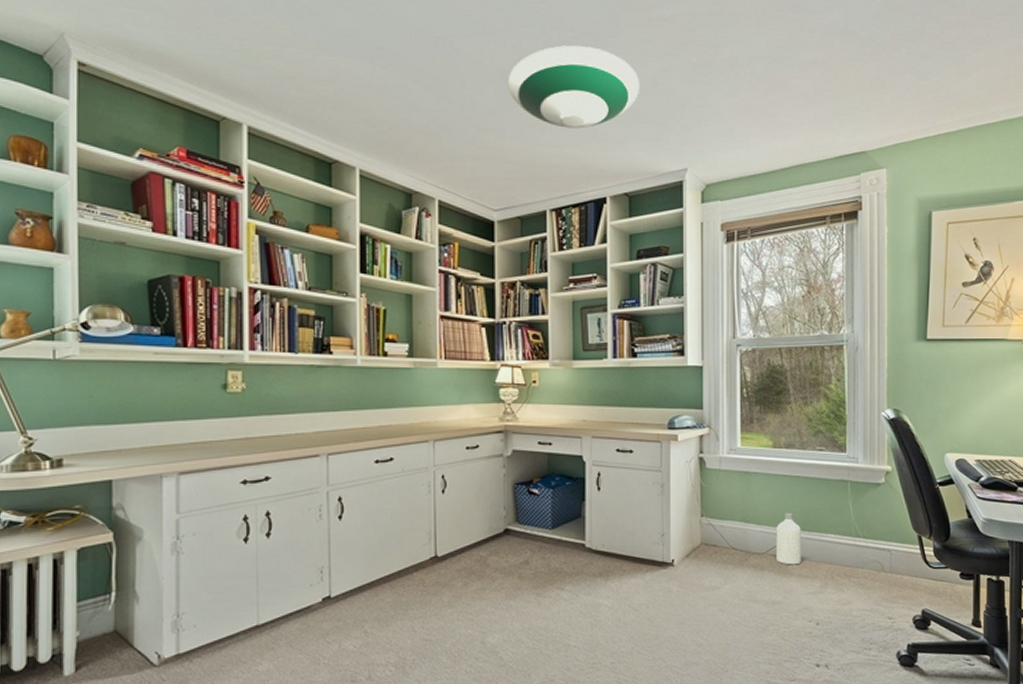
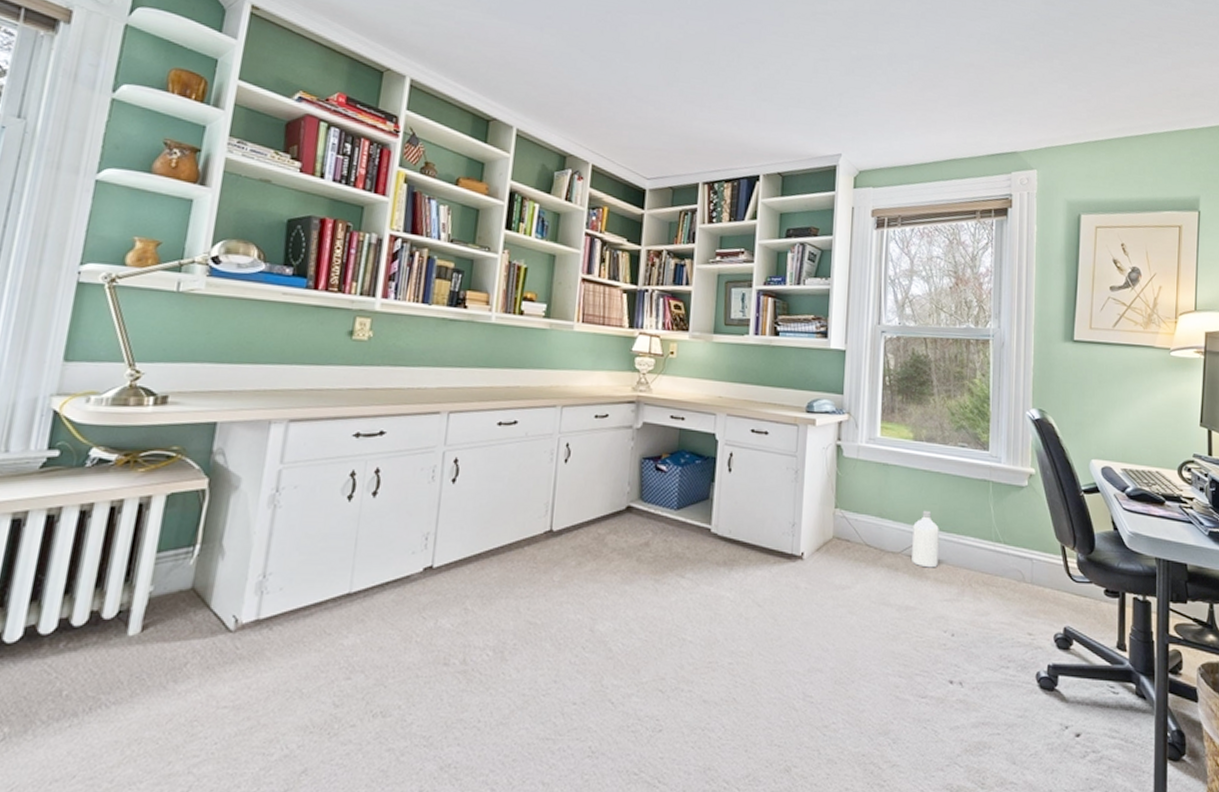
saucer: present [507,45,640,129] -> none [671,29,801,108]

